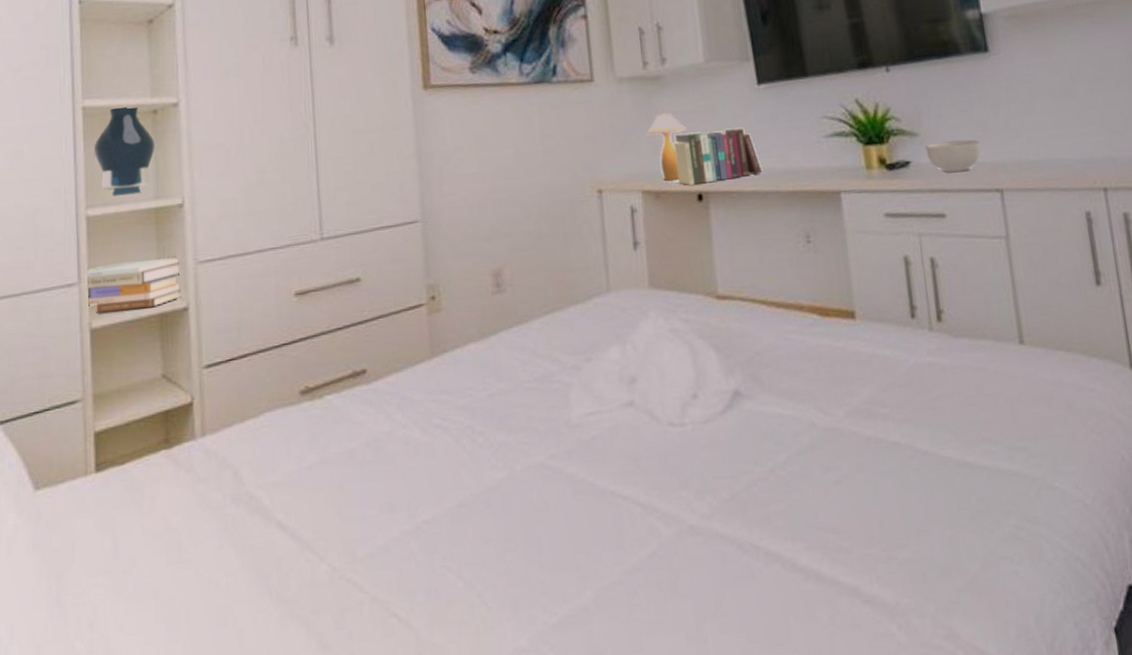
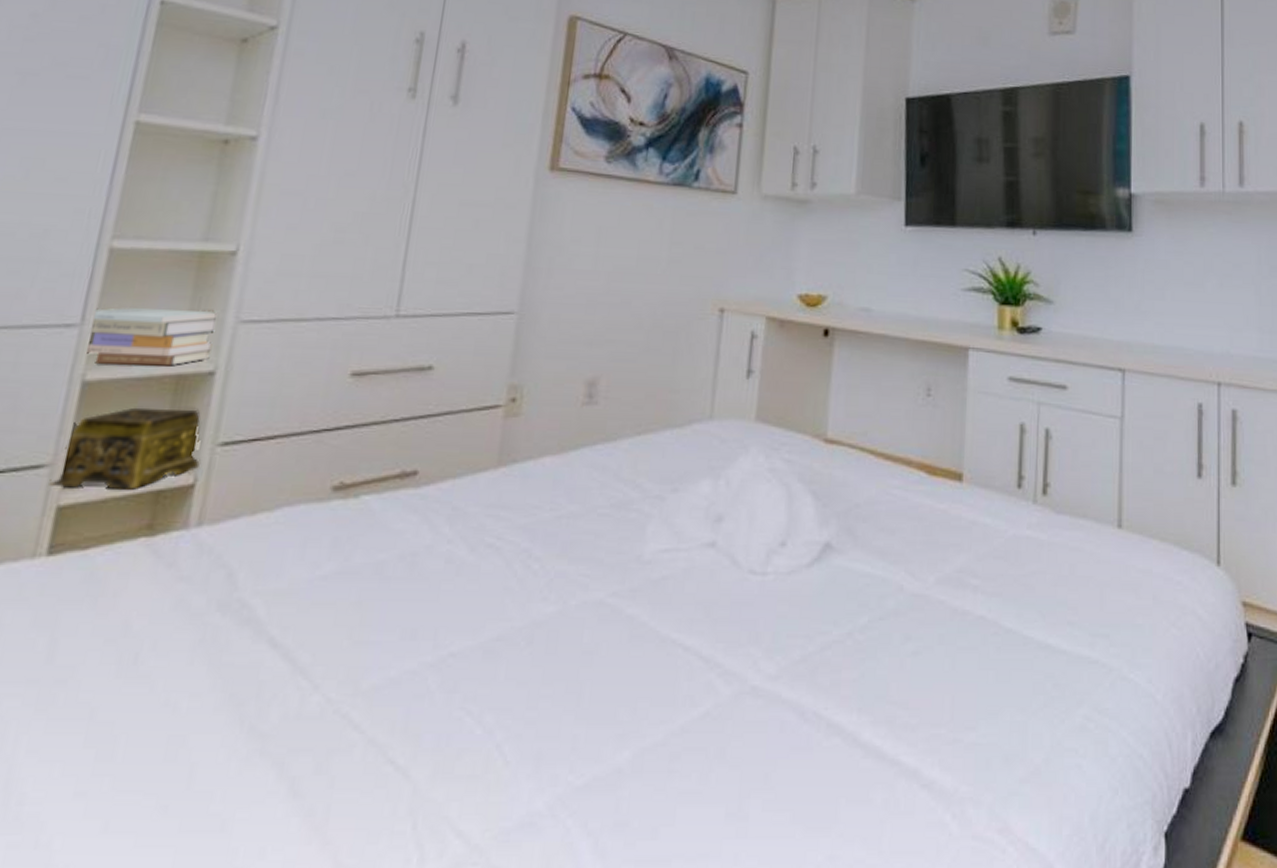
decorative box: none [84,342,193,417] -> present [49,407,200,490]
vase: present [93,106,155,196] -> none [137,127,218,232]
table lamp: present [647,108,685,182] -> none [783,234,823,312]
books: present [673,128,763,186] -> none [807,263,895,320]
bowl: present [925,140,981,173] -> none [1058,313,1111,346]

